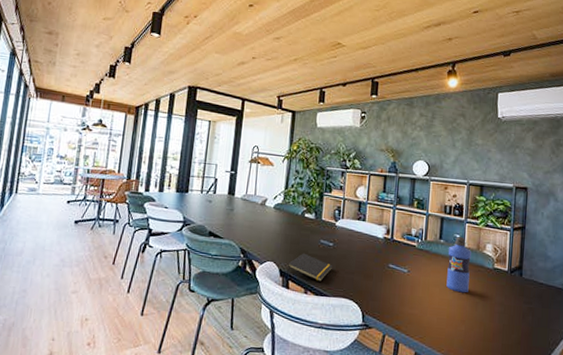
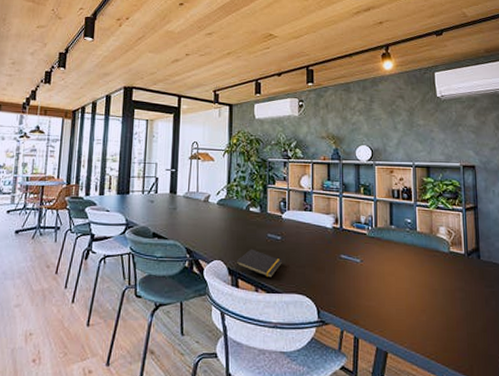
water bottle: present [446,236,471,293] -> none [400,220,426,281]

